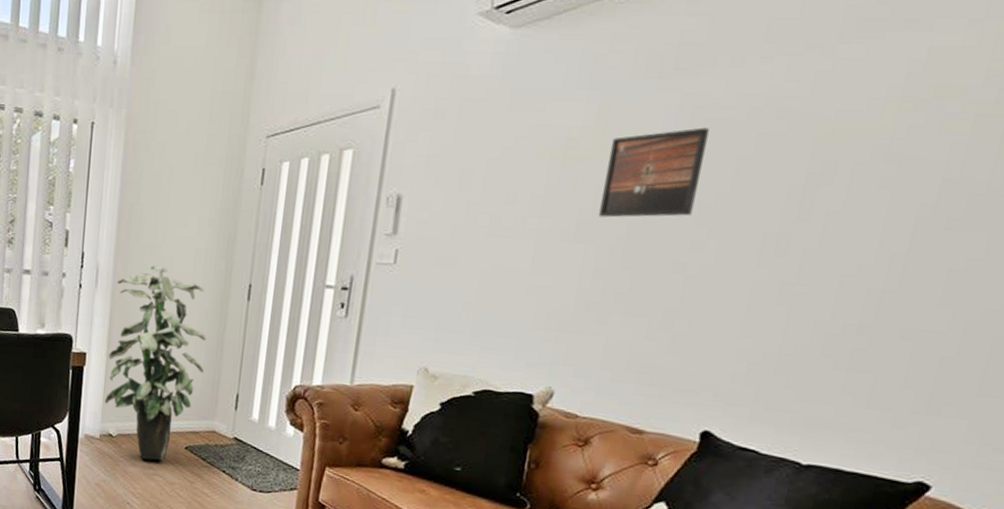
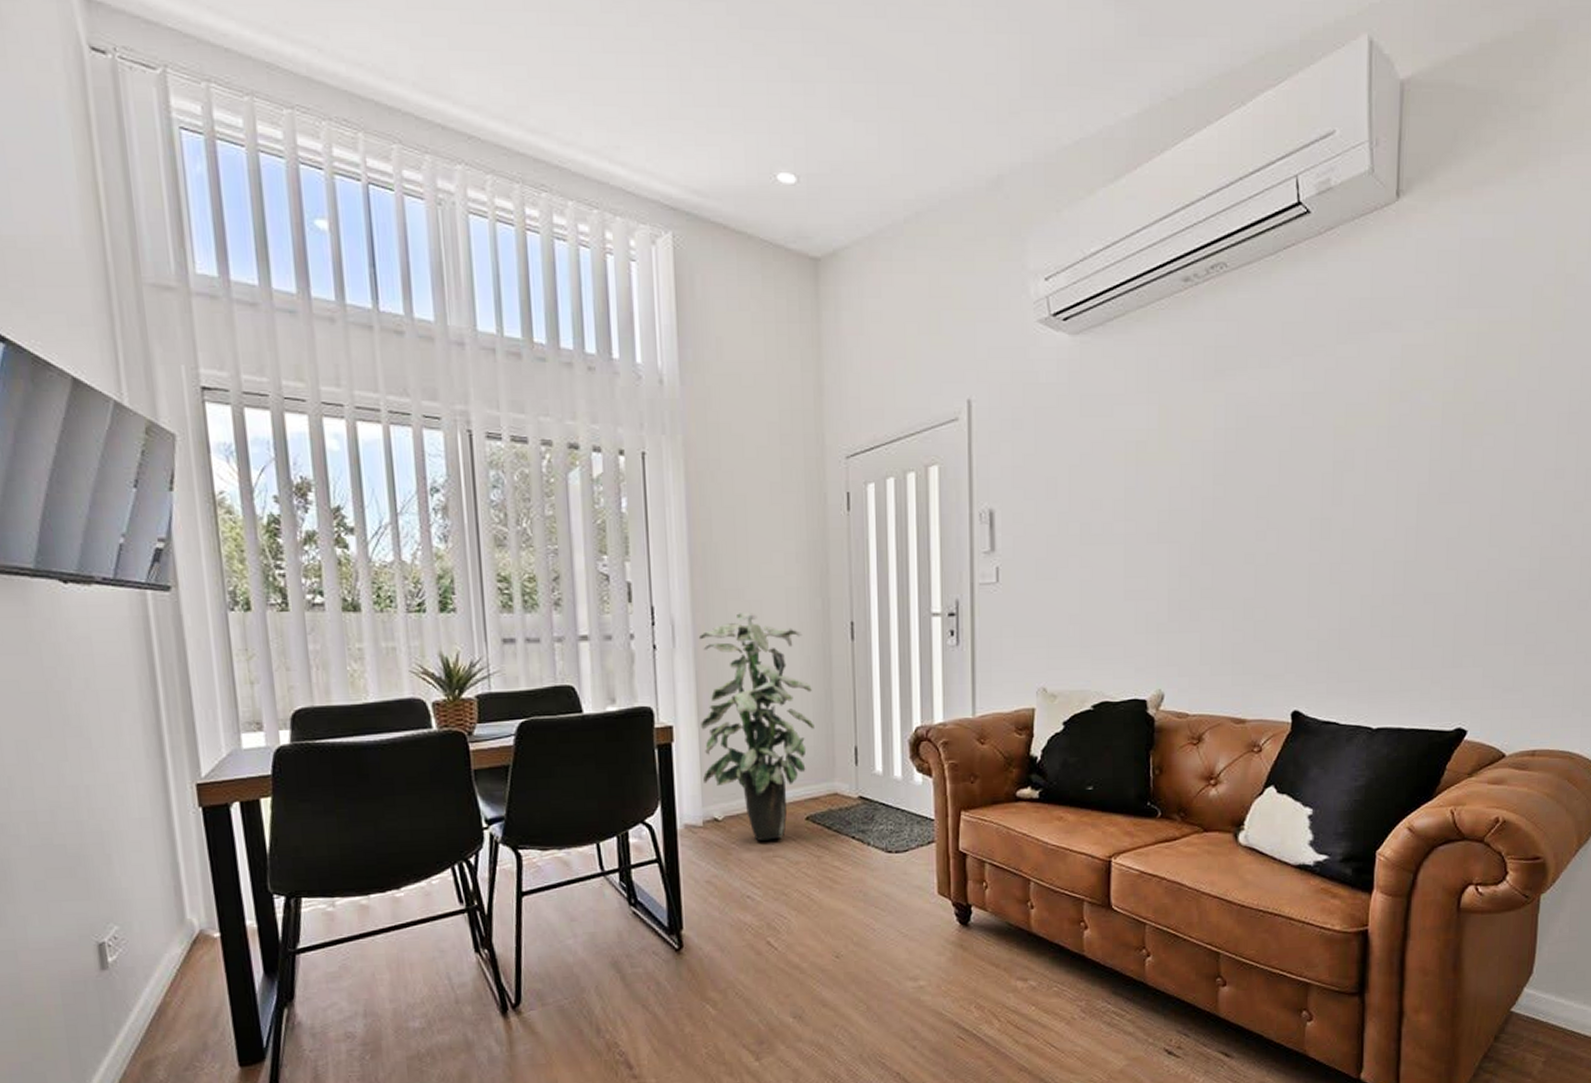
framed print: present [599,127,710,218] -> none [1174,424,1253,516]

